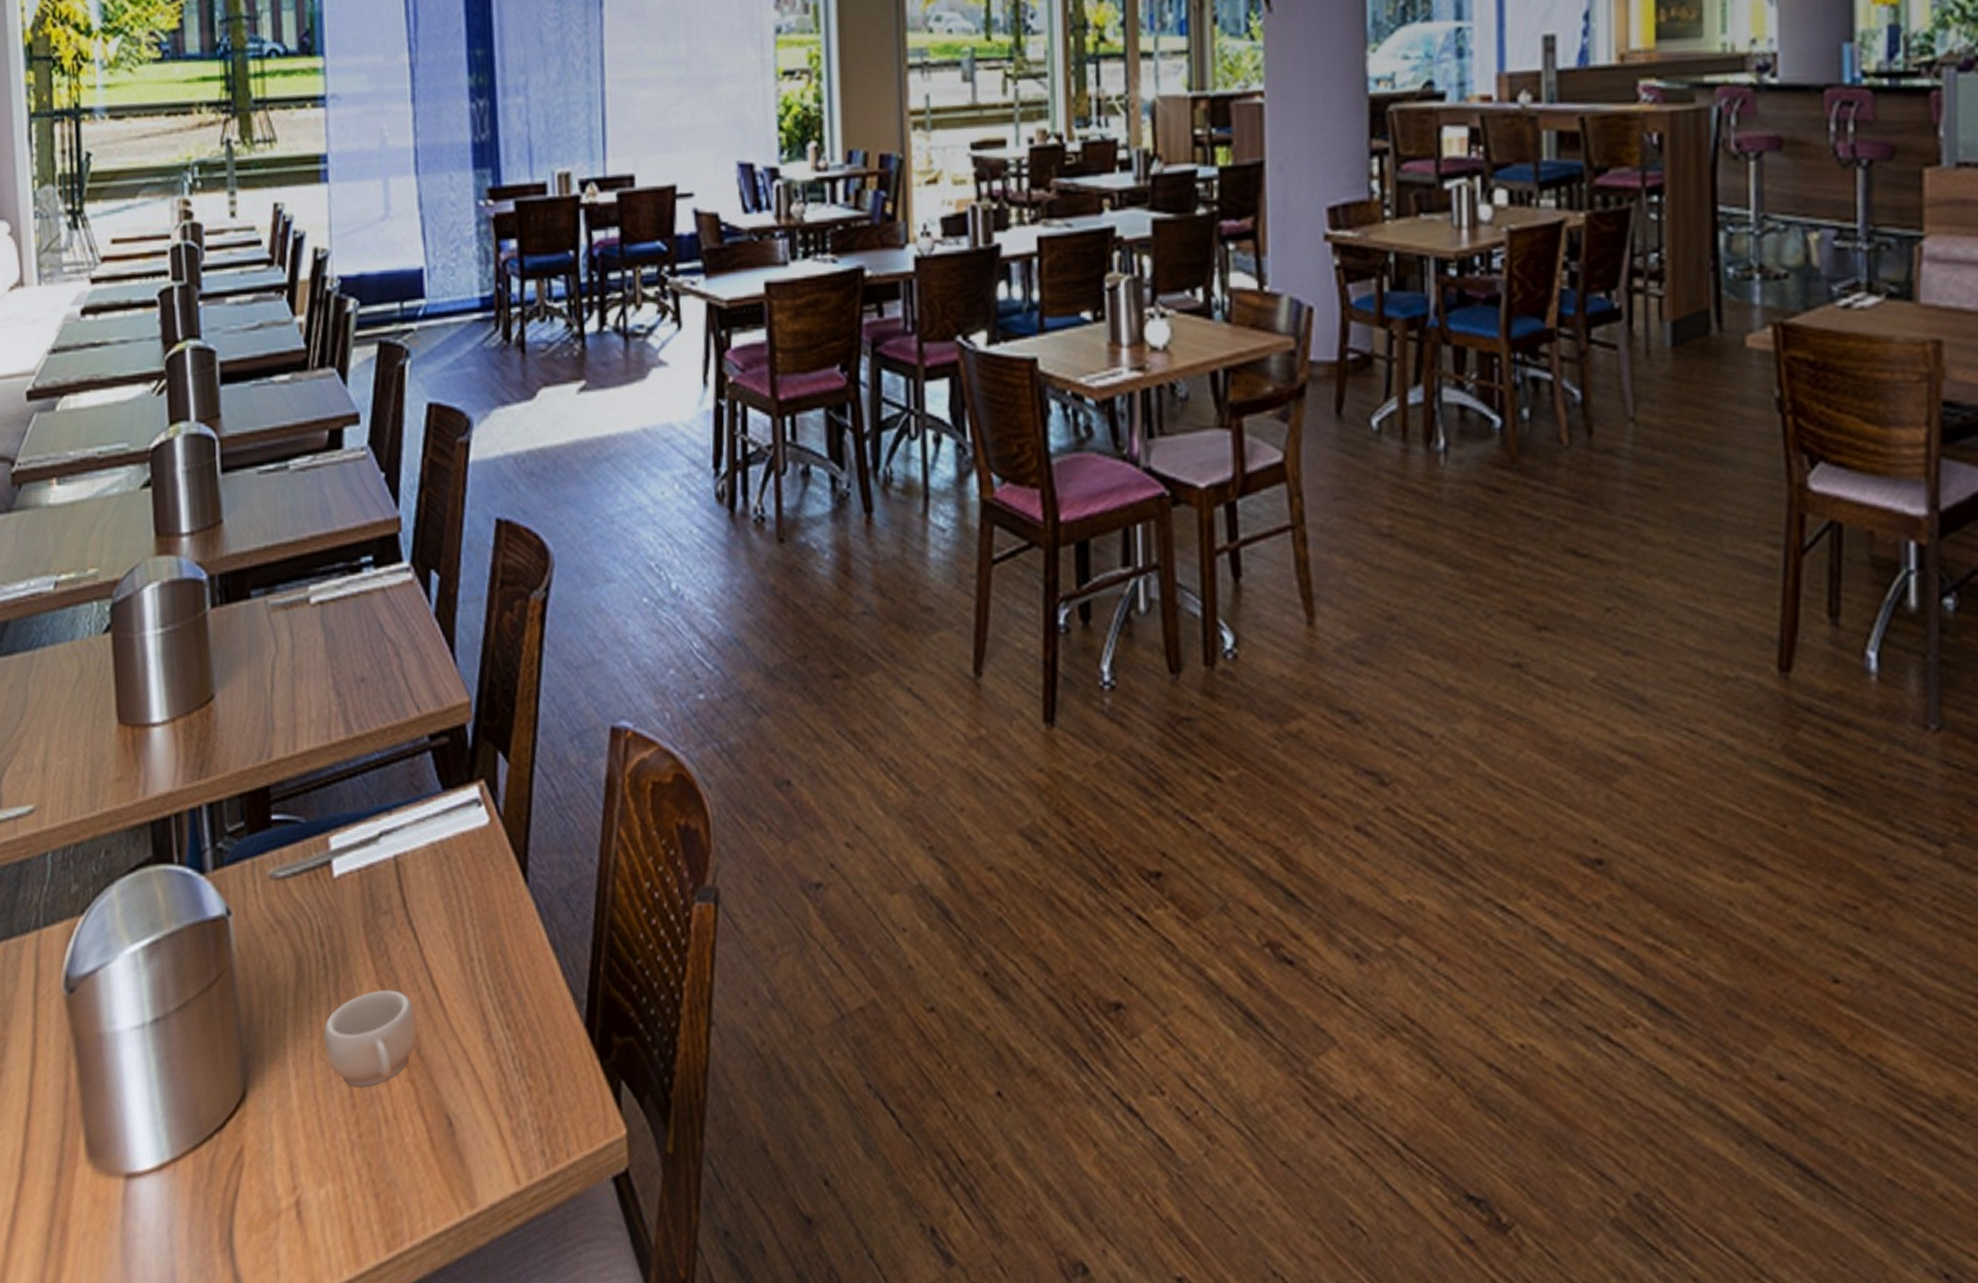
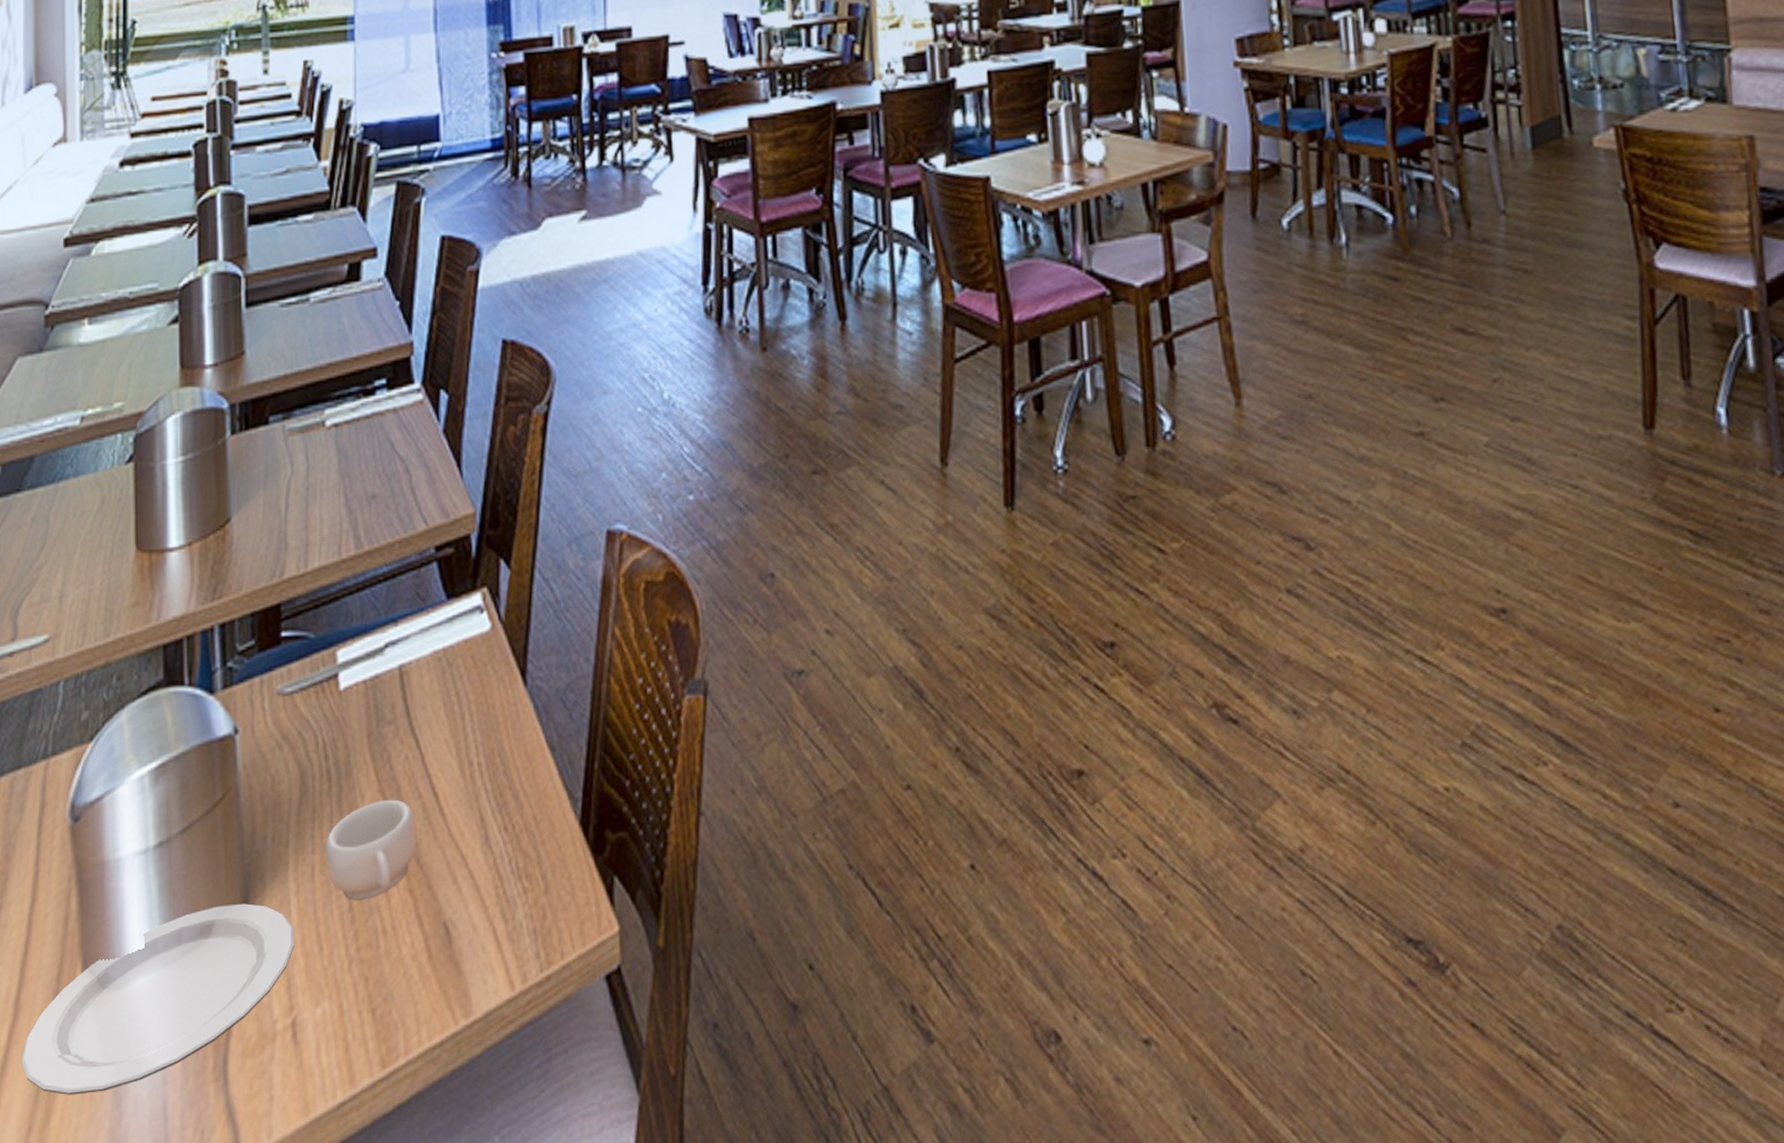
plate: none [30,1083,296,1255] -> present [21,903,294,1095]

